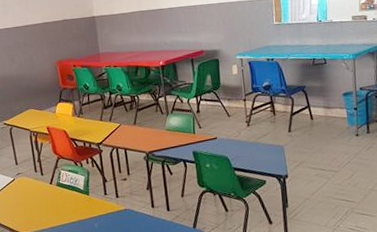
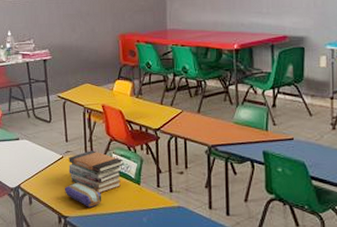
pencil case: none [19,200,56,222] -> present [65,182,102,208]
book stack: none [20,170,72,208] -> present [69,150,123,194]

